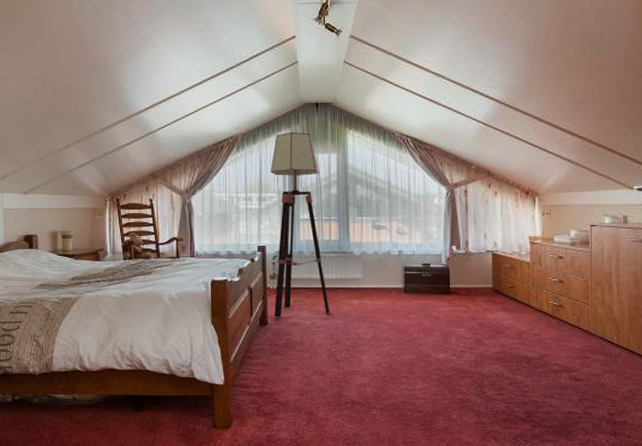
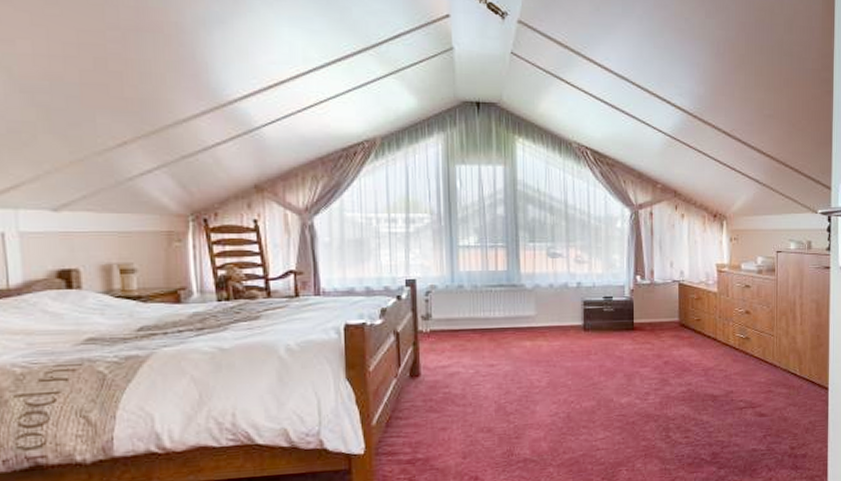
floor lamp: present [270,131,330,318] -> none [419,136,498,367]

